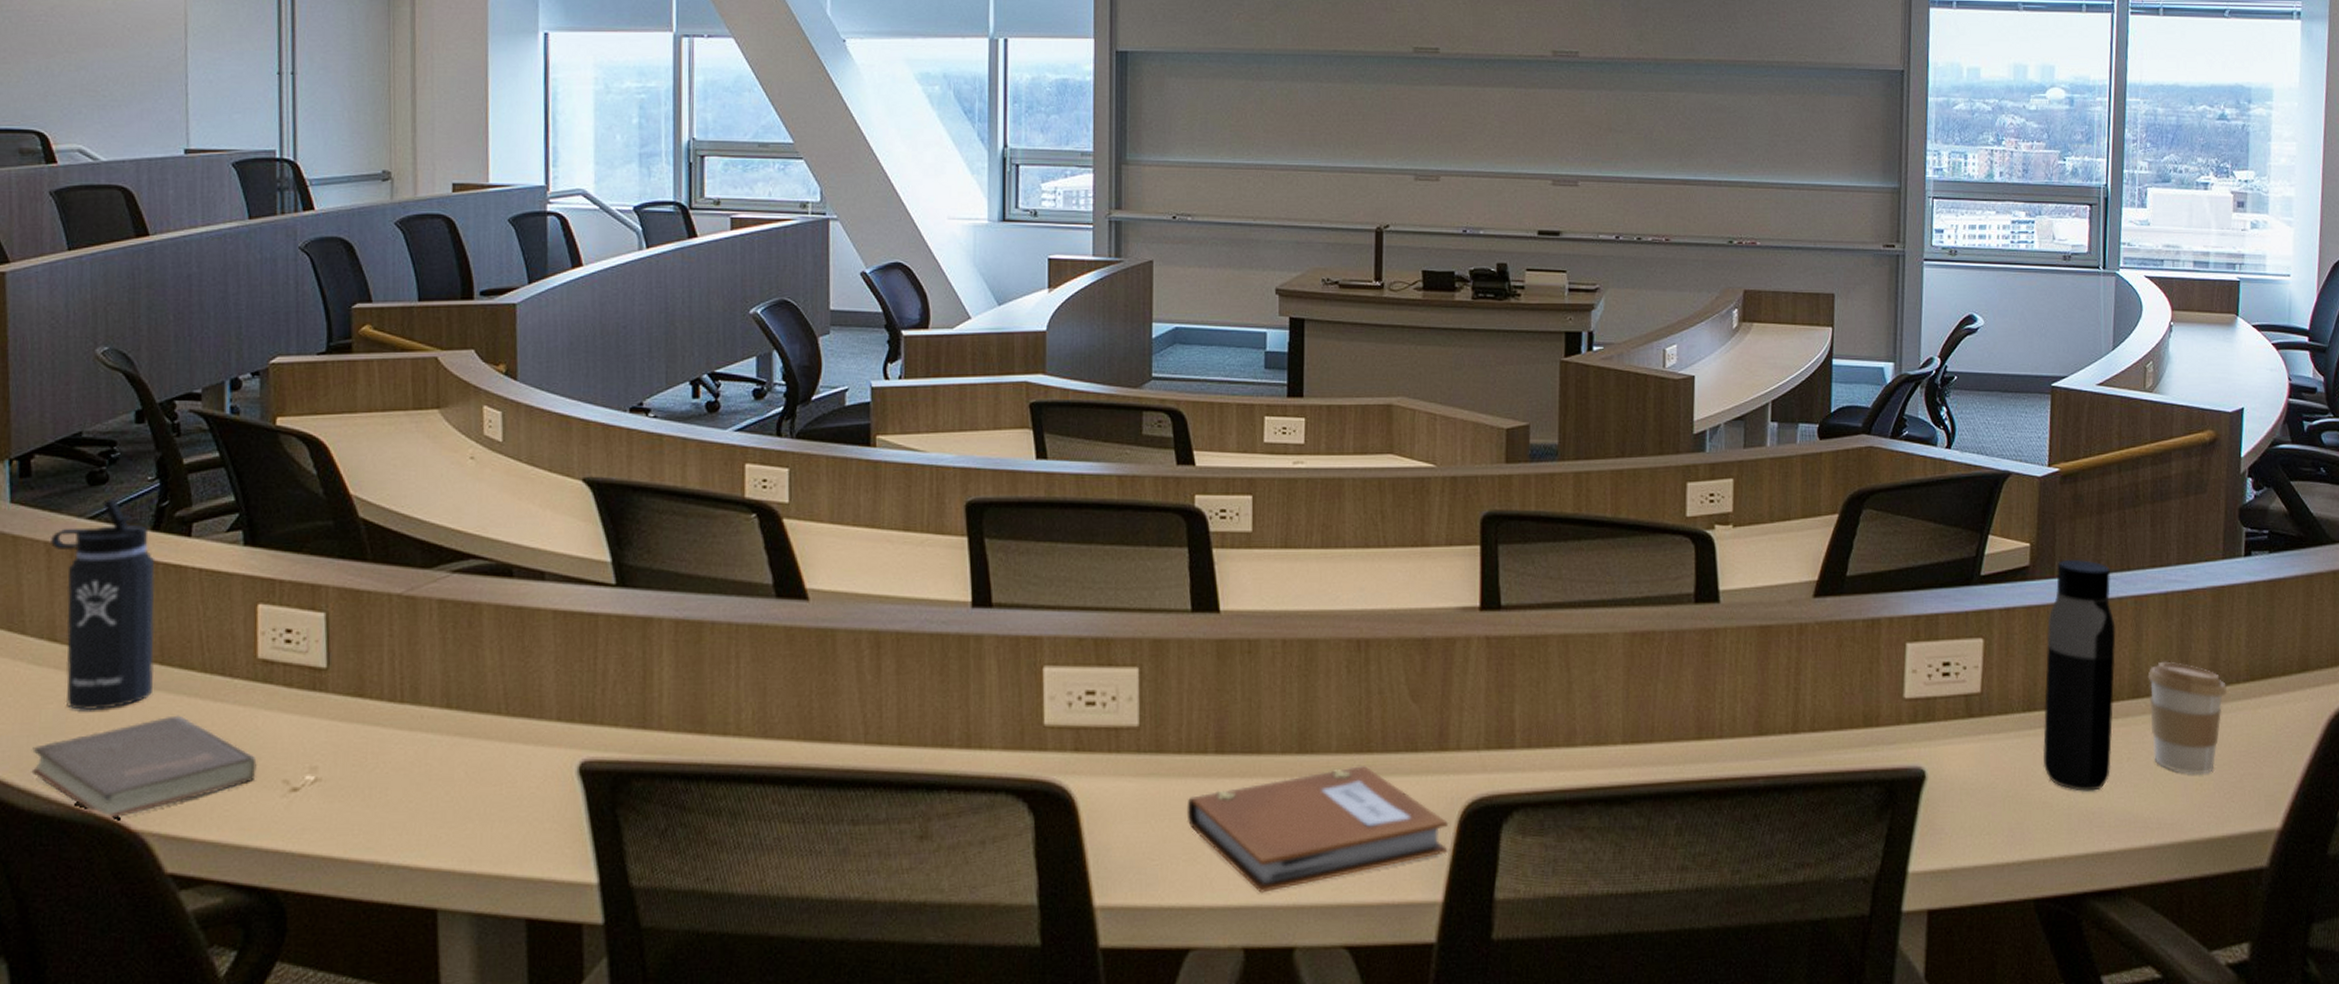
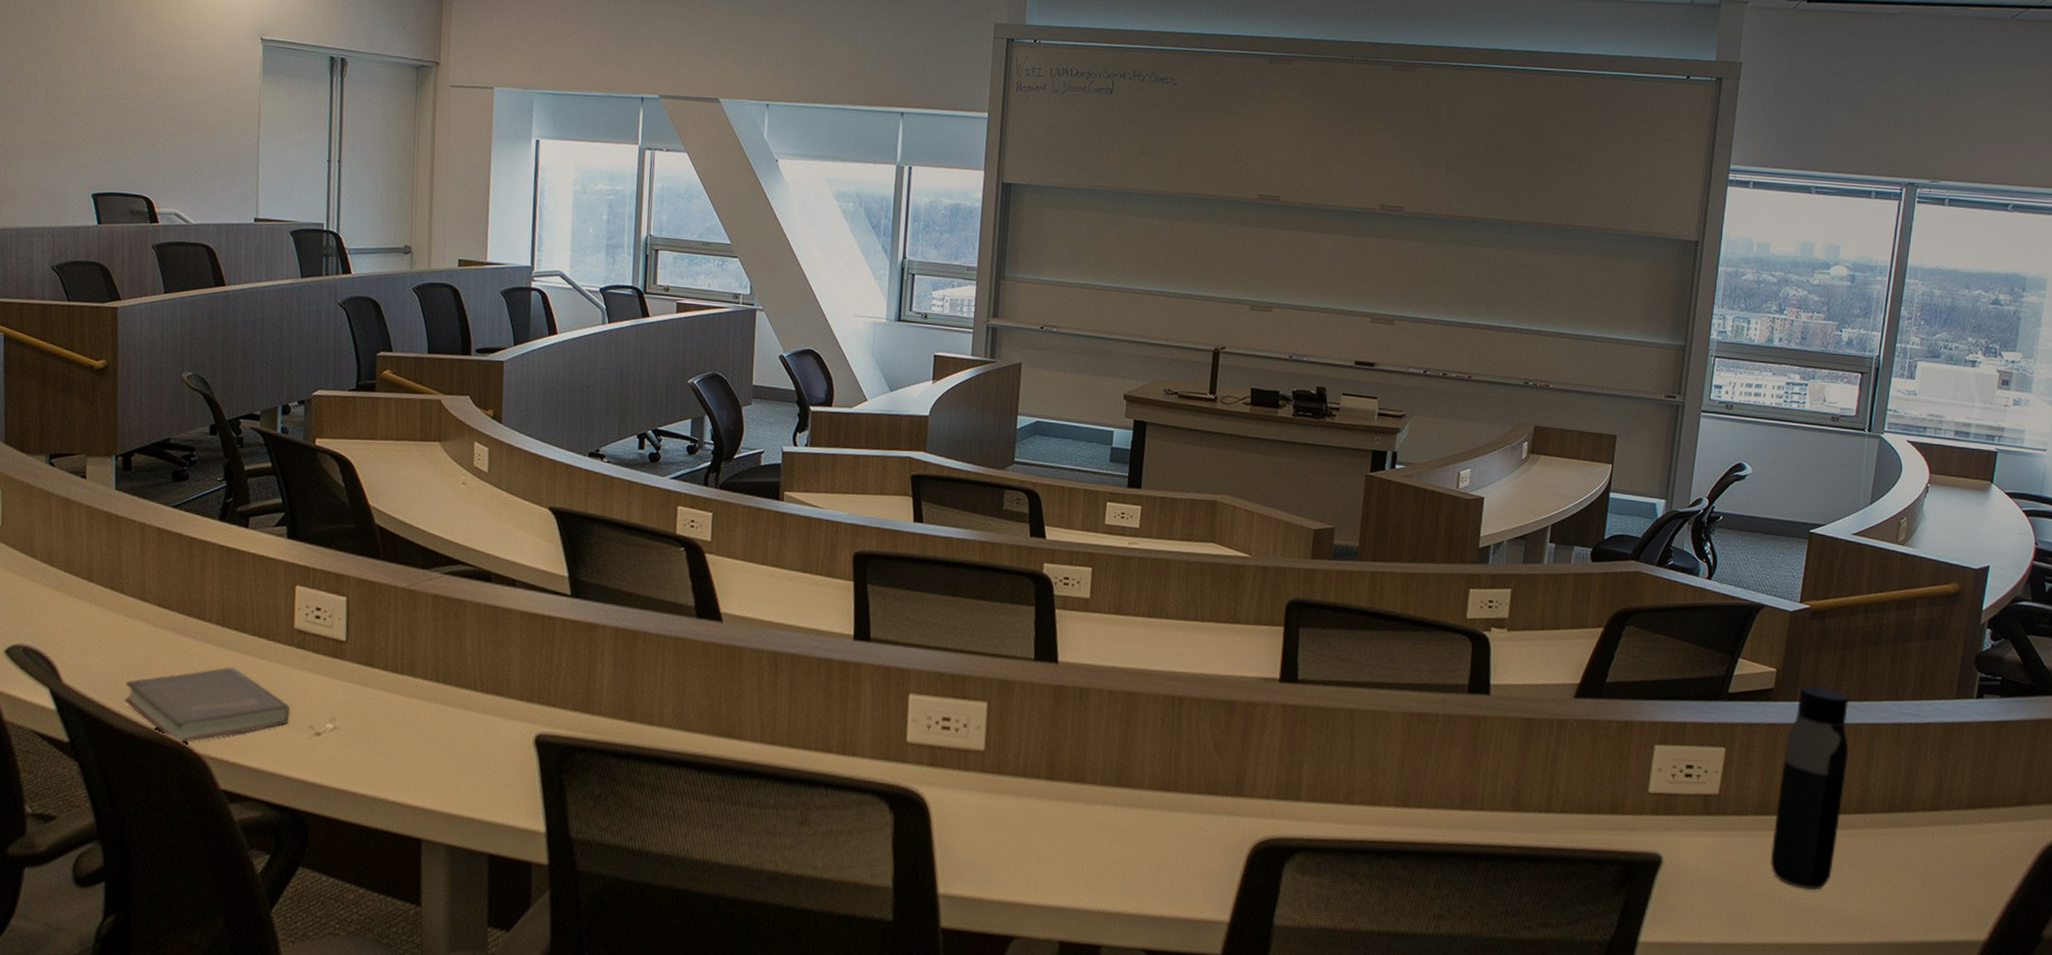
thermos bottle: present [51,498,156,711] -> none [144,492,221,658]
notebook: present [1186,766,1449,894] -> none [1019,802,1240,899]
coffee cup: present [2147,661,2228,774] -> none [1872,783,1949,885]

